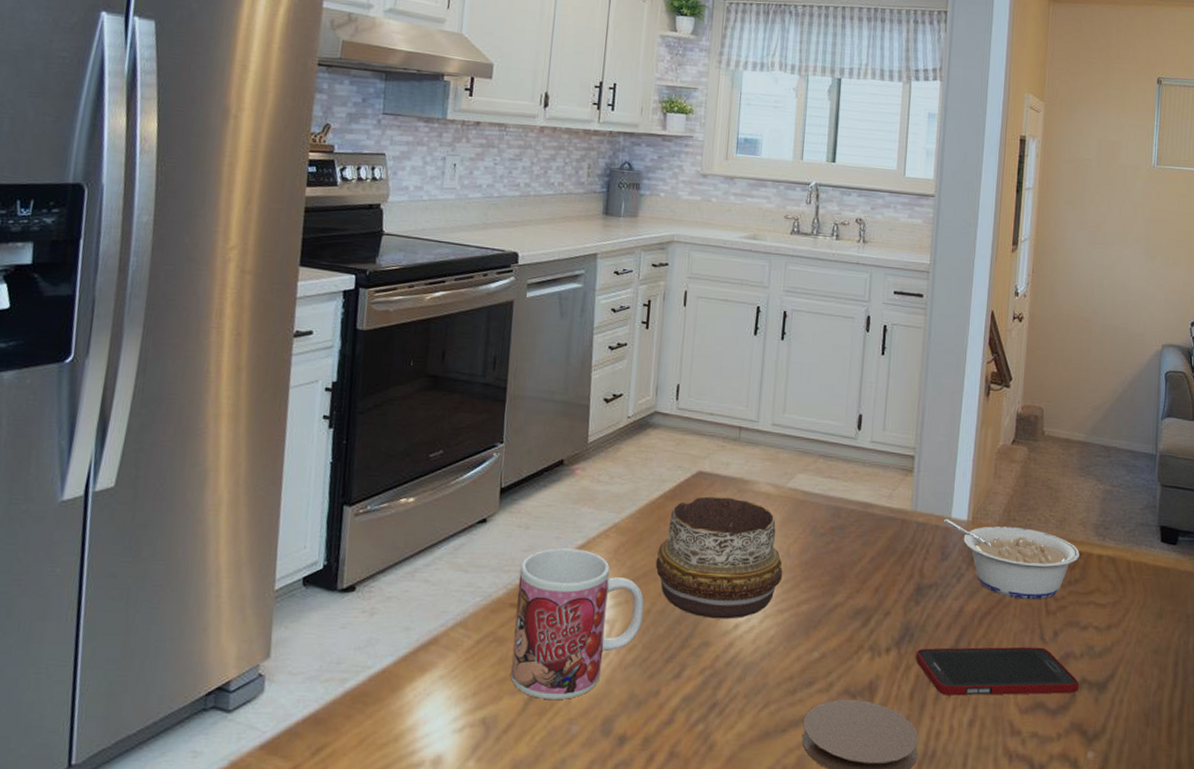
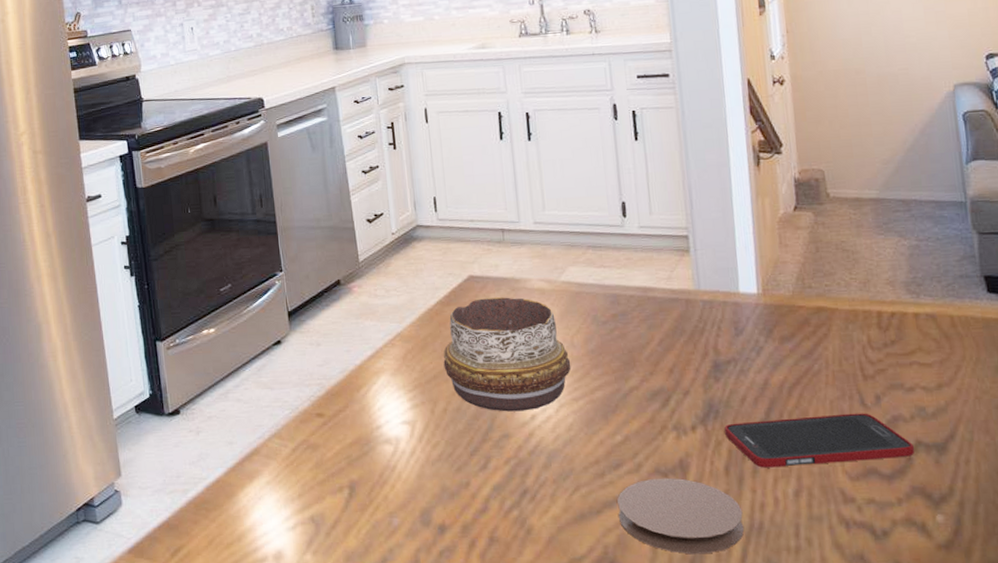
mug: present [511,548,644,700] -> none [318,359,441,497]
legume: present [943,518,1080,600] -> none [731,294,892,366]

